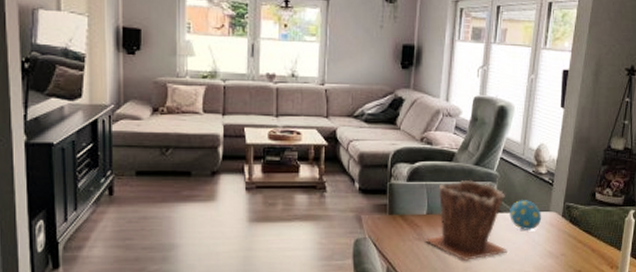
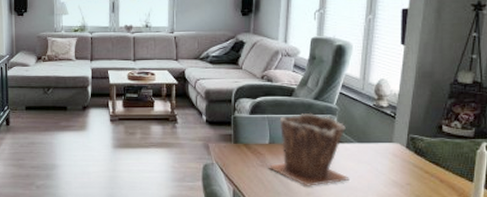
decorative egg: present [510,200,542,230] -> none [351,132,385,160]

